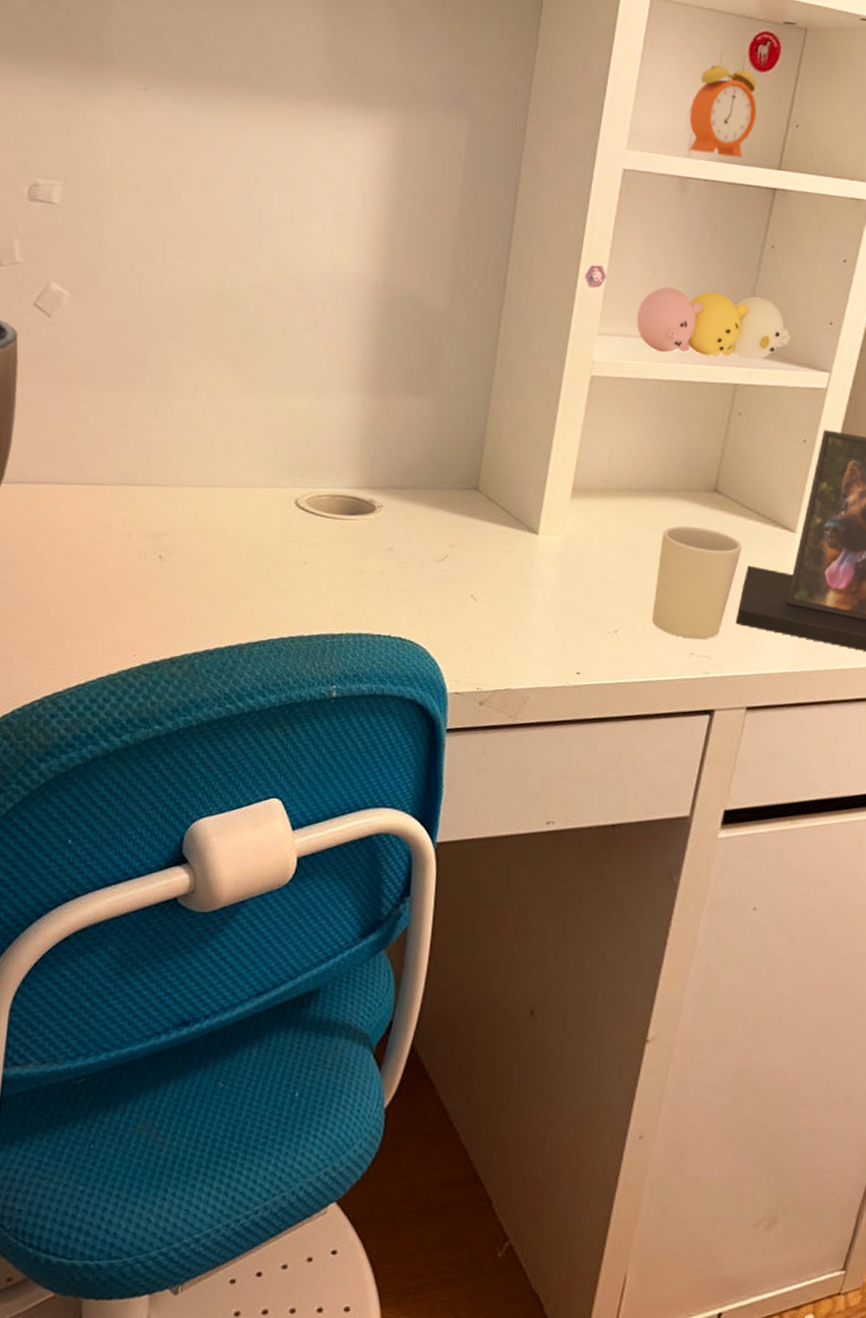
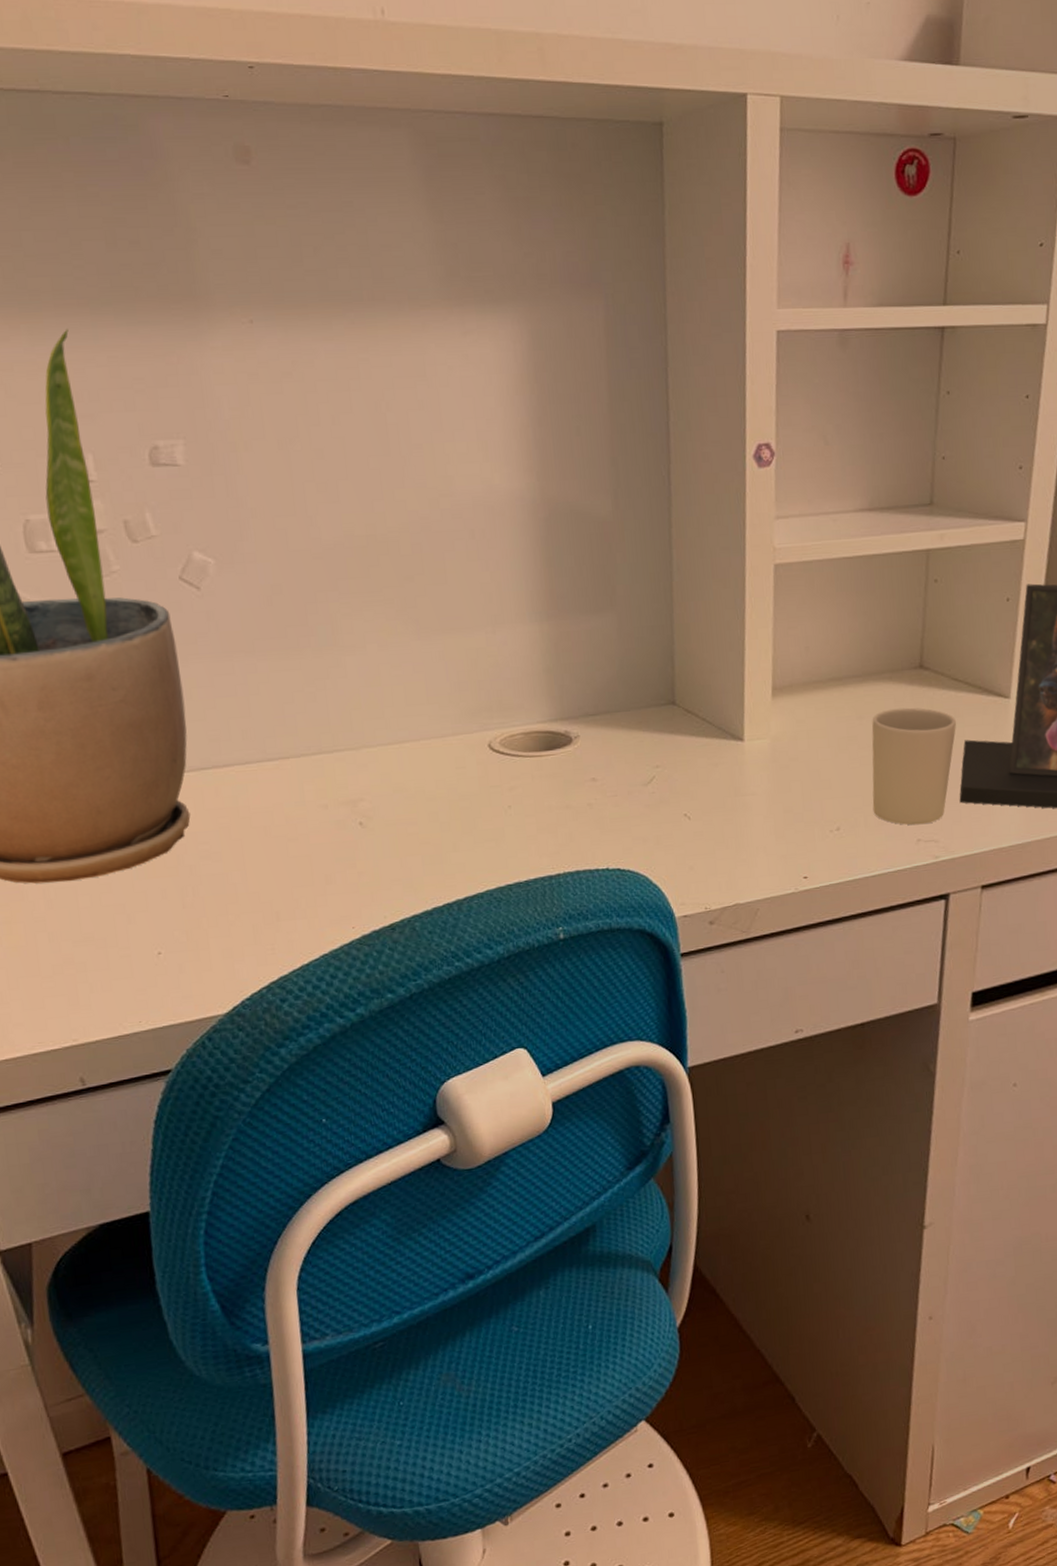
toy figurine: present [636,286,790,360] -> none [813,450,979,528]
alarm clock: present [689,50,757,158] -> none [840,177,913,299]

